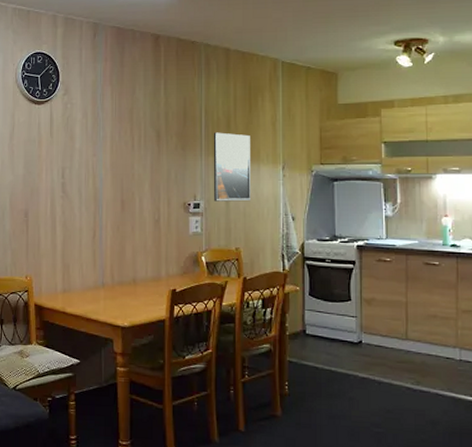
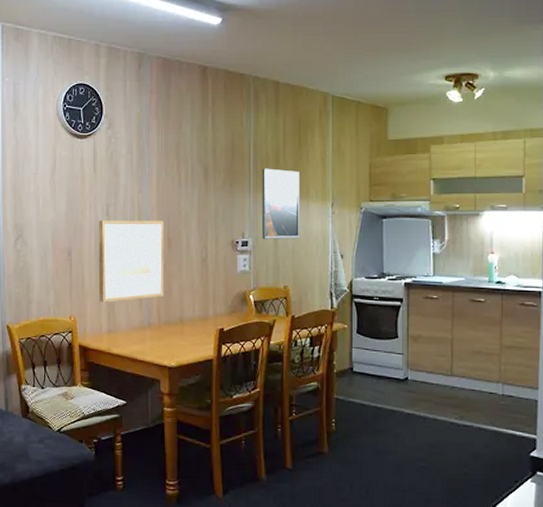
wall art: none [54,183,118,262] -> present [98,220,165,302]

